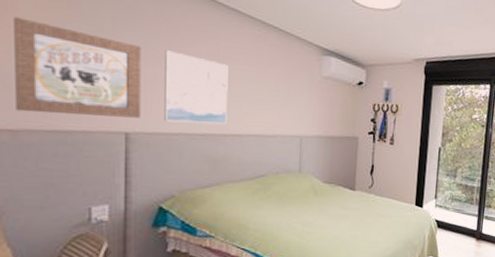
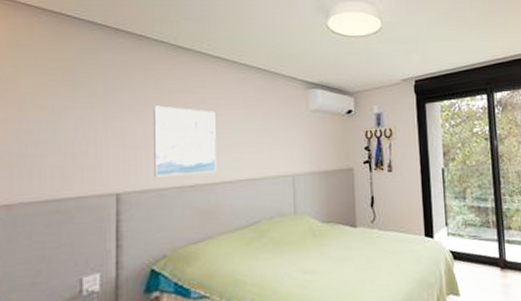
wall art: present [14,17,141,118] -> none [12,94,131,185]

